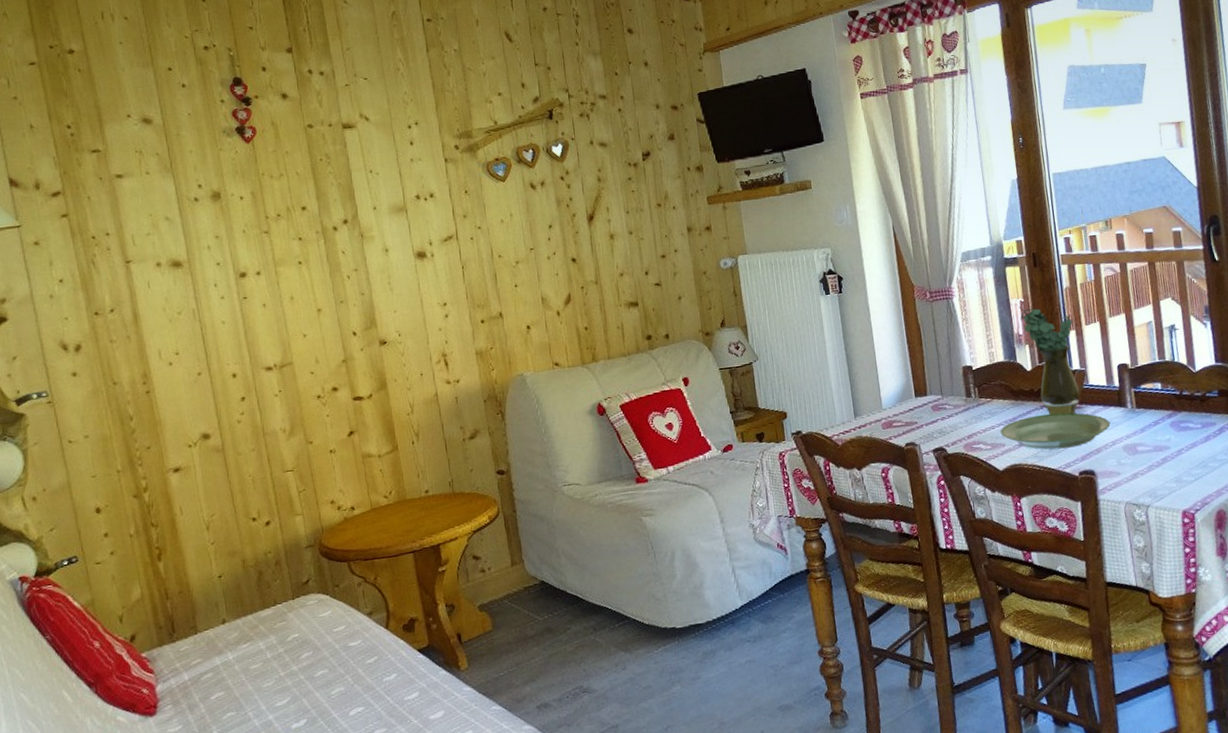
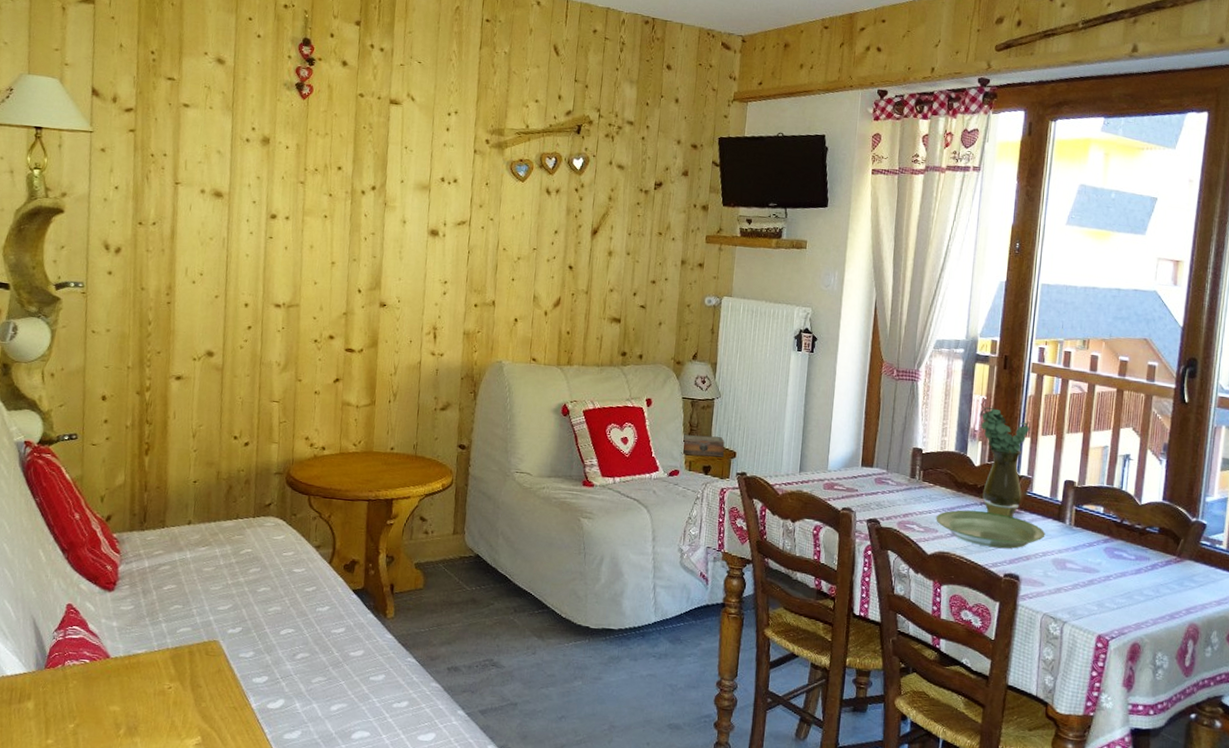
decorative box: none [729,400,774,428] -> present [681,434,725,458]

